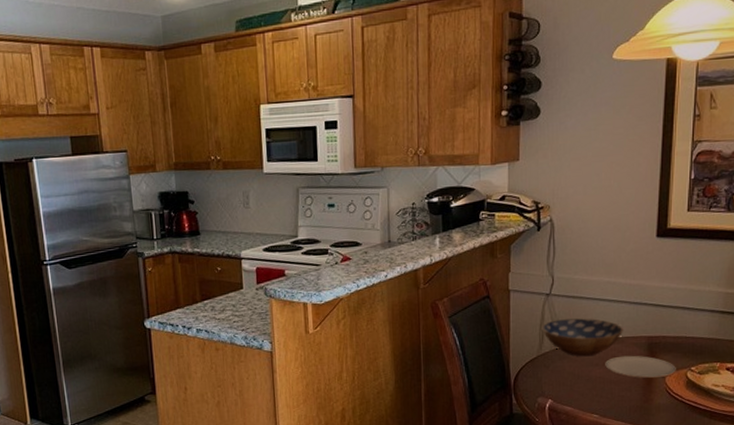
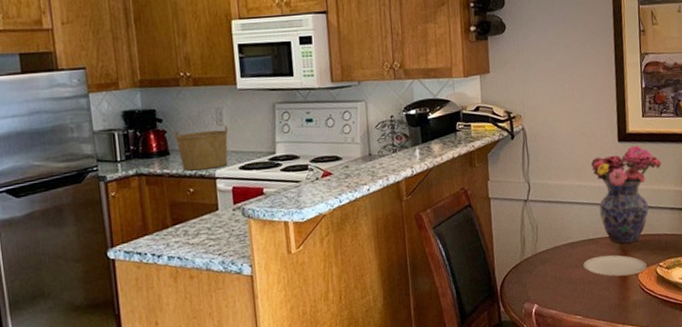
basket: none [204,208,254,251] -> present [174,126,228,171]
bowl: present [542,318,623,357] -> none [522,221,597,260]
flower arrangement: none [623,241,705,345] -> present [590,145,661,244]

